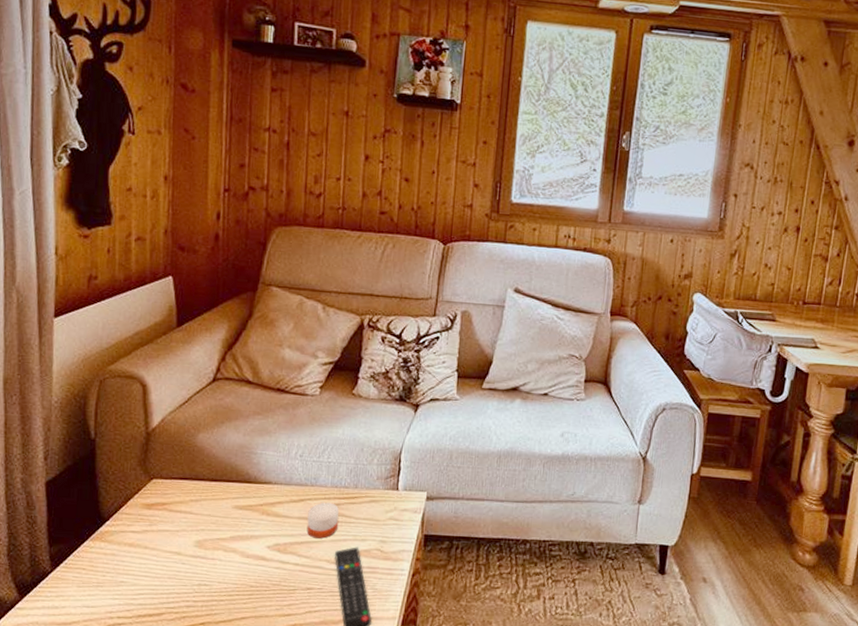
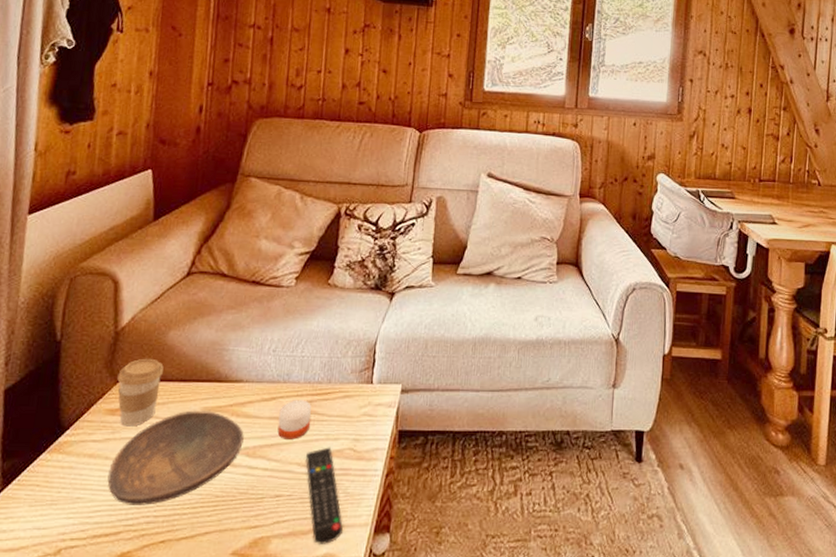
decorative bowl: none [148,508,275,591] -> present [107,410,244,505]
coffee cup: none [151,458,195,520] -> present [117,358,164,427]

